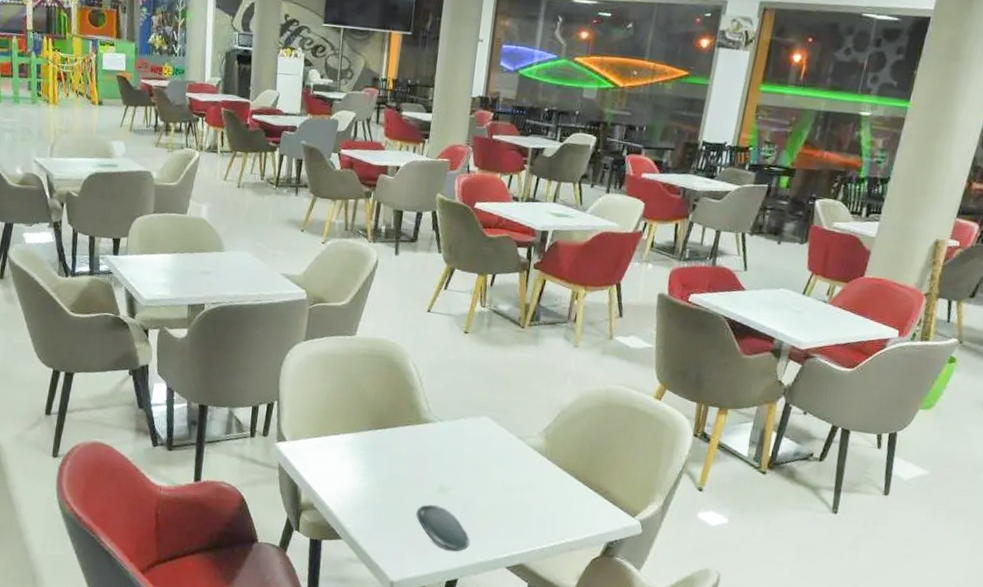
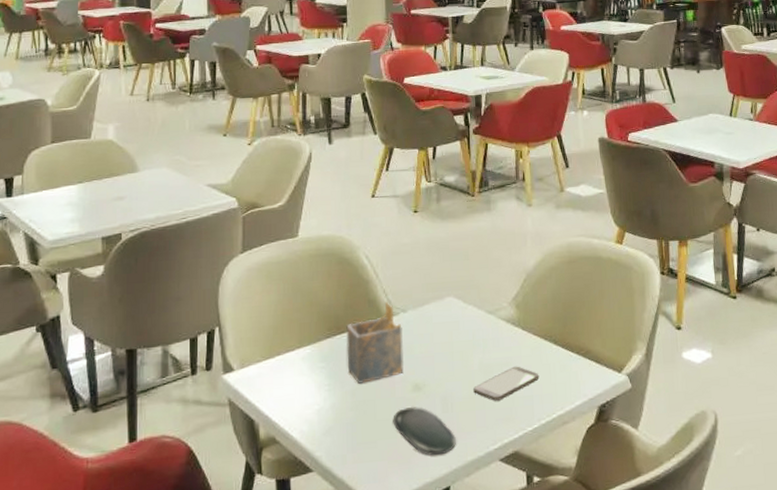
napkin holder: none [383,408,437,476] -> present [346,301,404,384]
smartphone: none [493,490,556,517] -> present [473,366,540,401]

